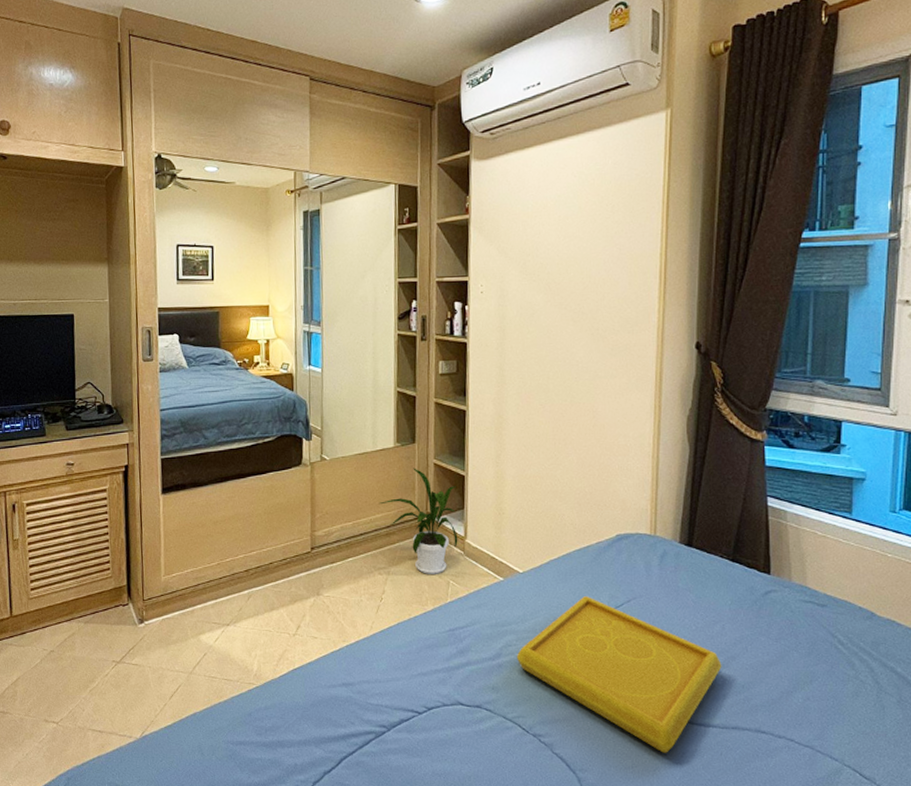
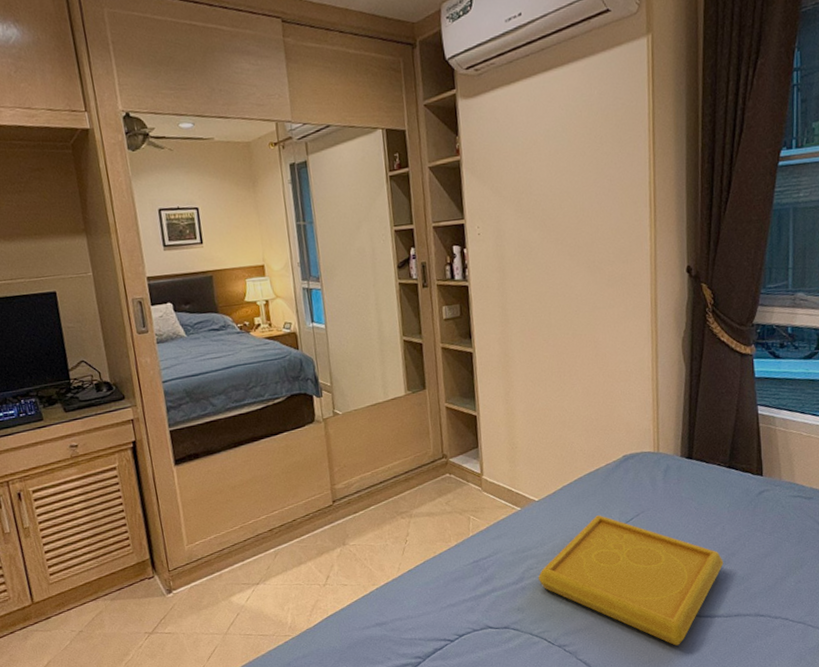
house plant: present [379,468,458,574] -> none [395,413,475,513]

